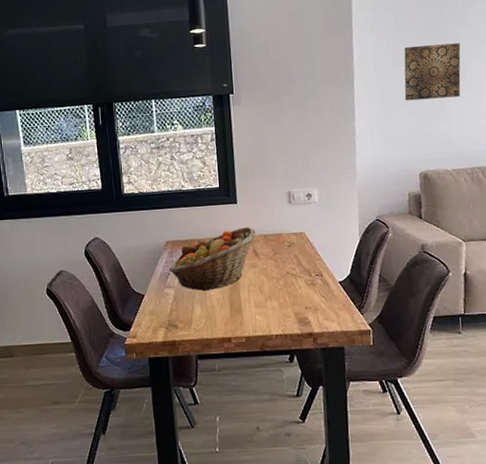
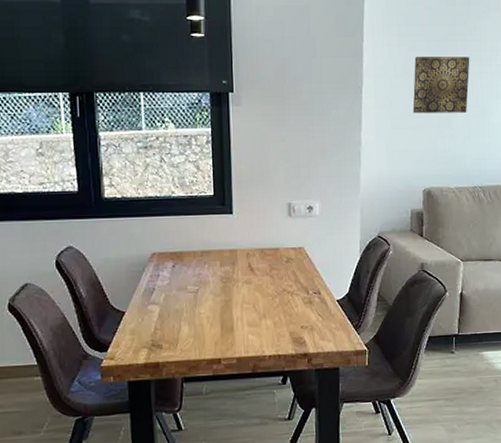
fruit basket: present [168,226,257,291] -> none [153,239,253,308]

